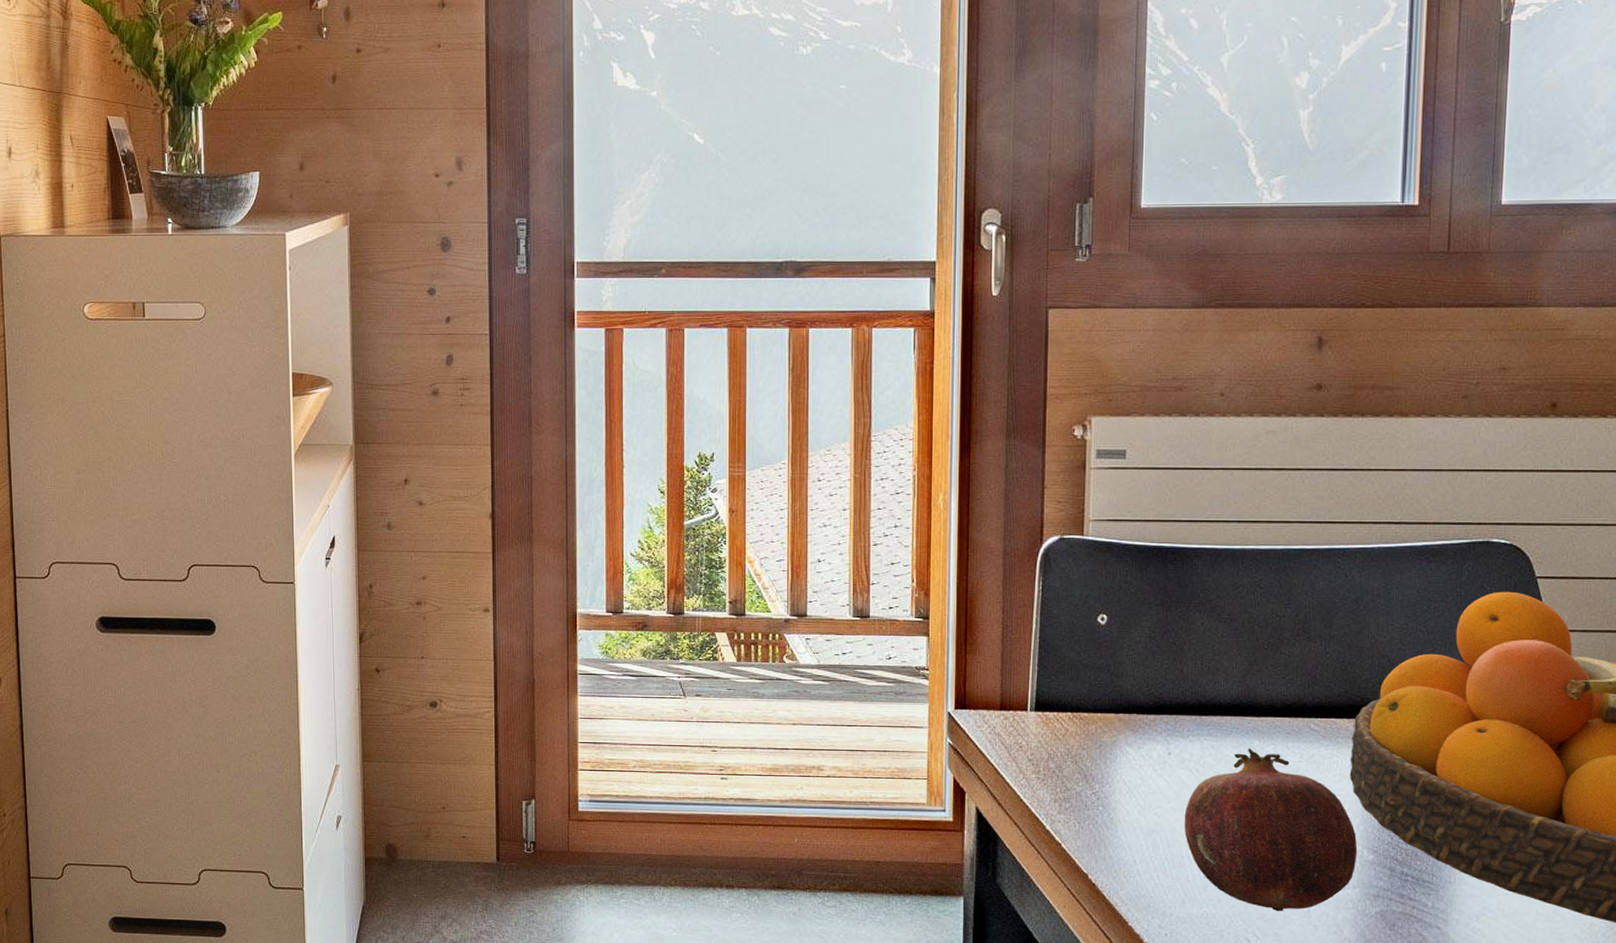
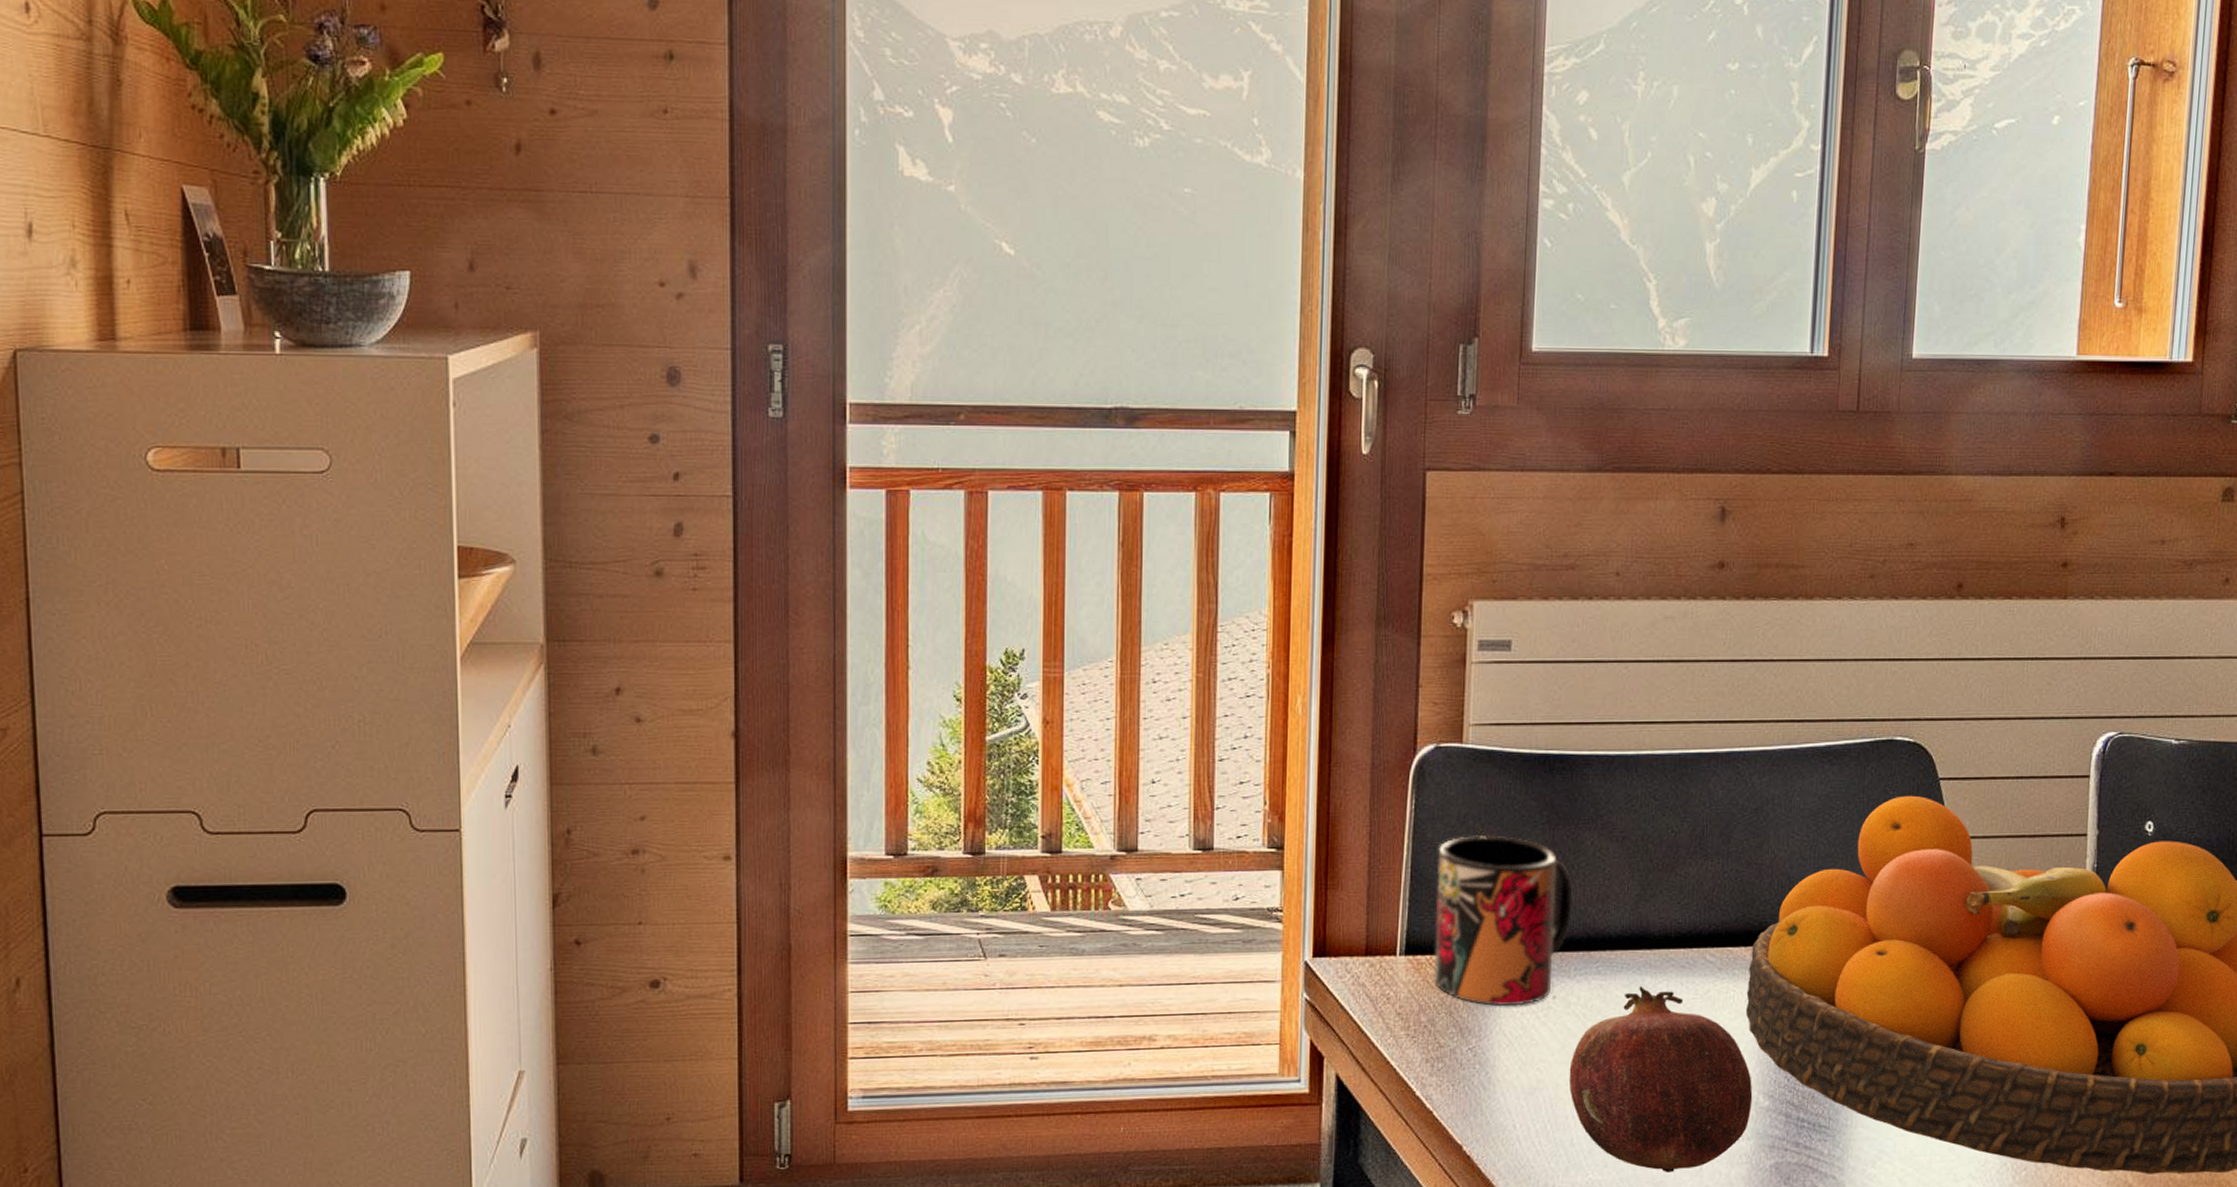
mug: none [1061,613,1186,759] -> present [1434,835,1574,1007]

